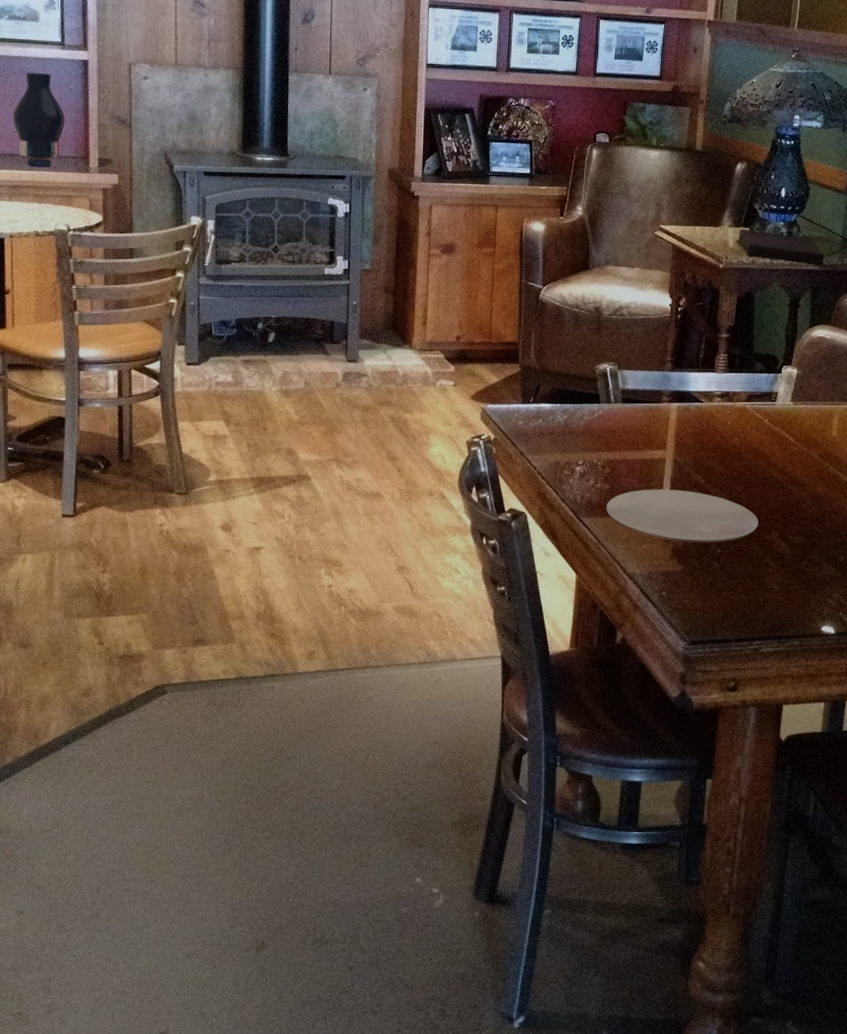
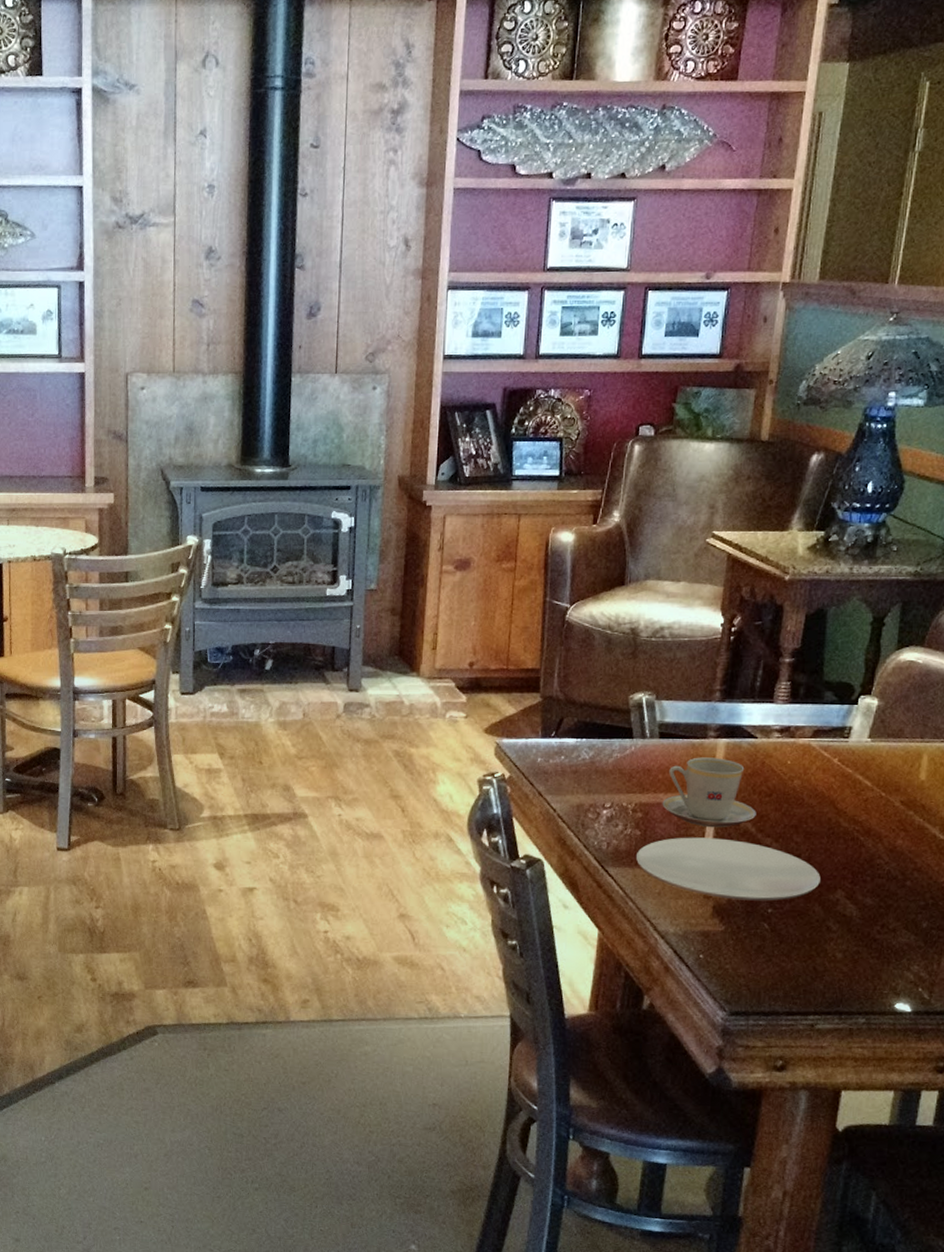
vase: present [12,73,65,166] -> none [11,389,62,487]
teacup: none [626,419,705,481] -> present [662,757,756,828]
book: present [739,229,825,266] -> none [810,533,921,576]

